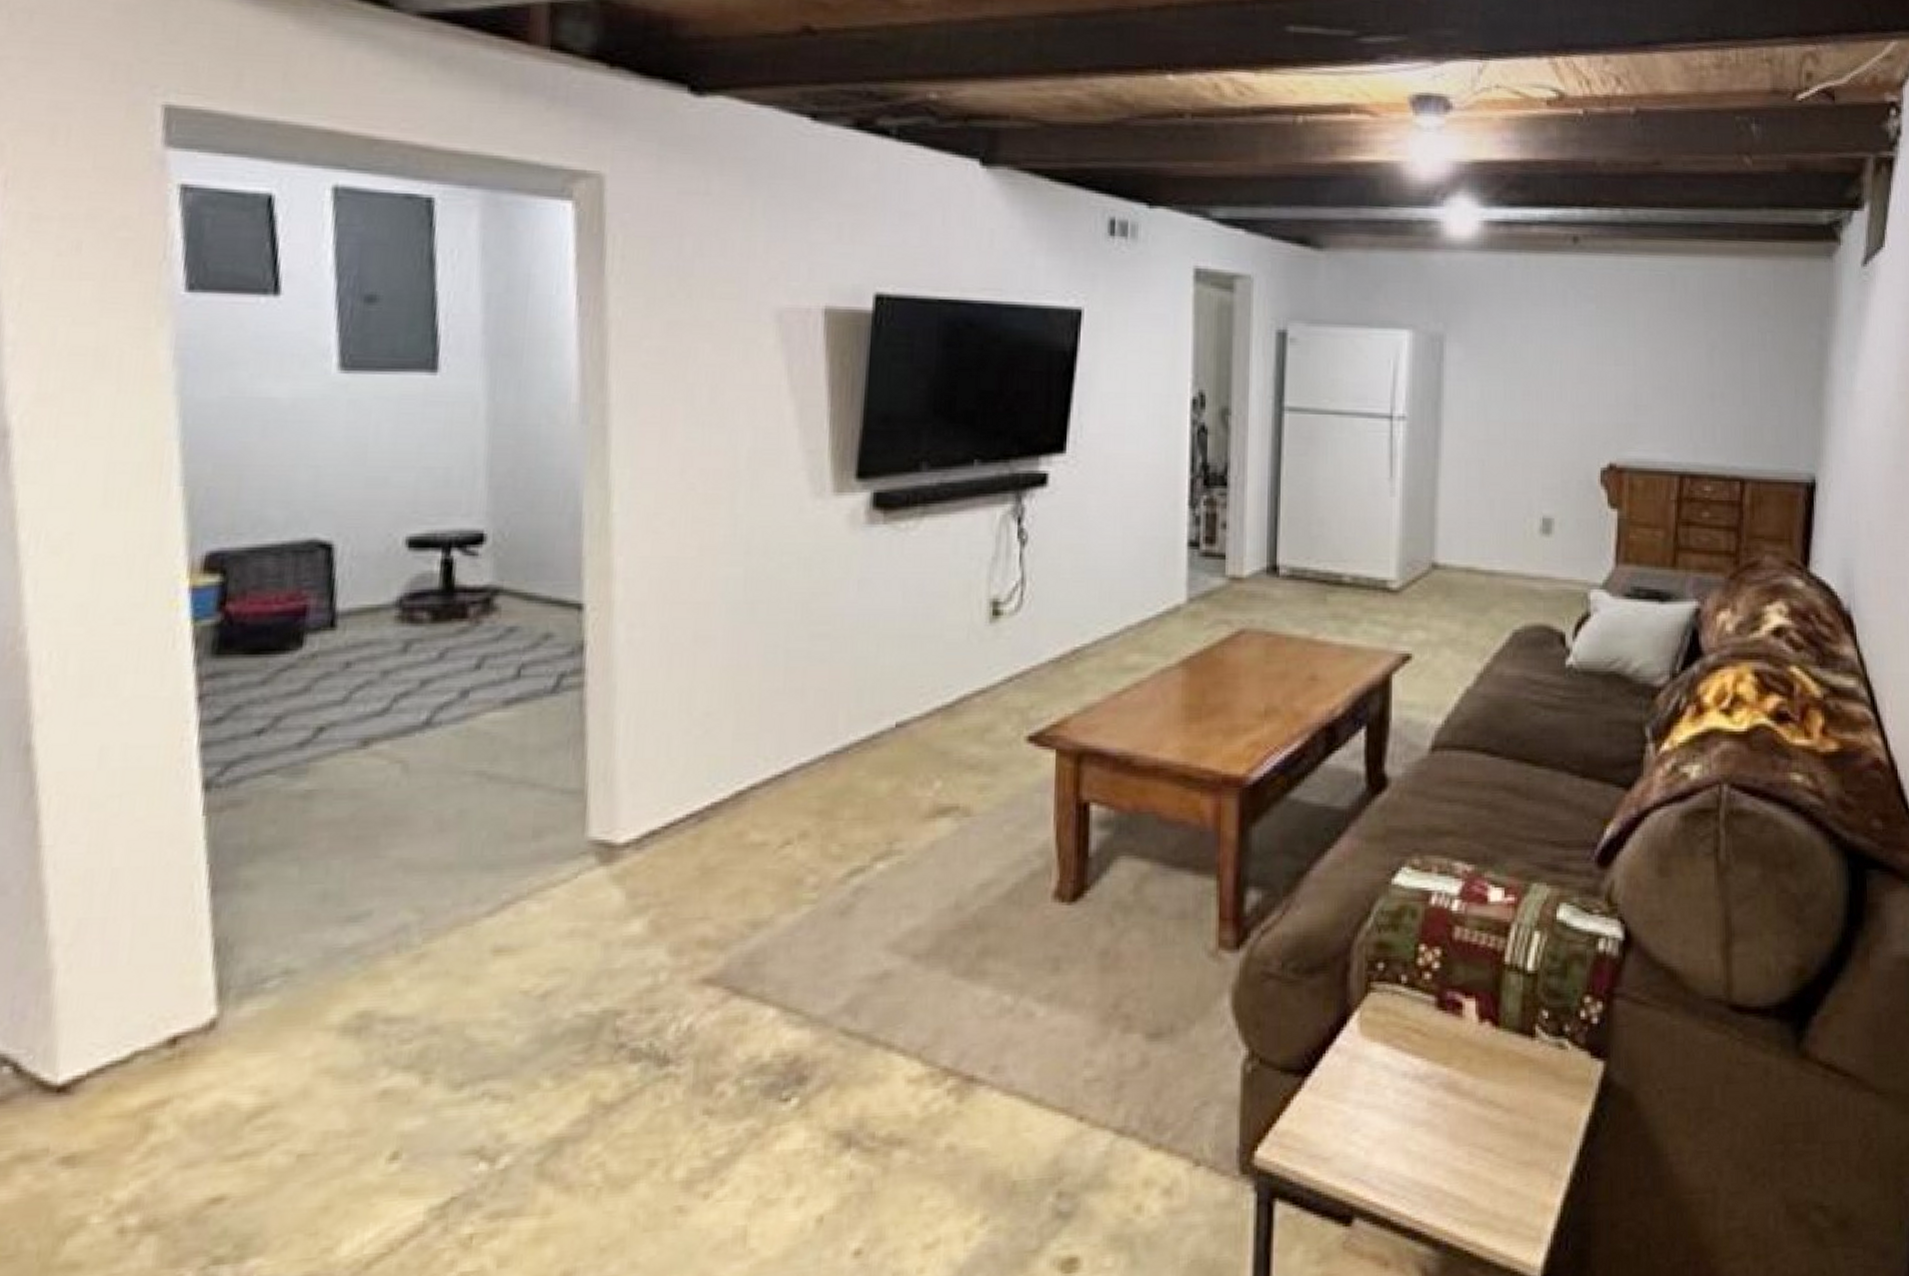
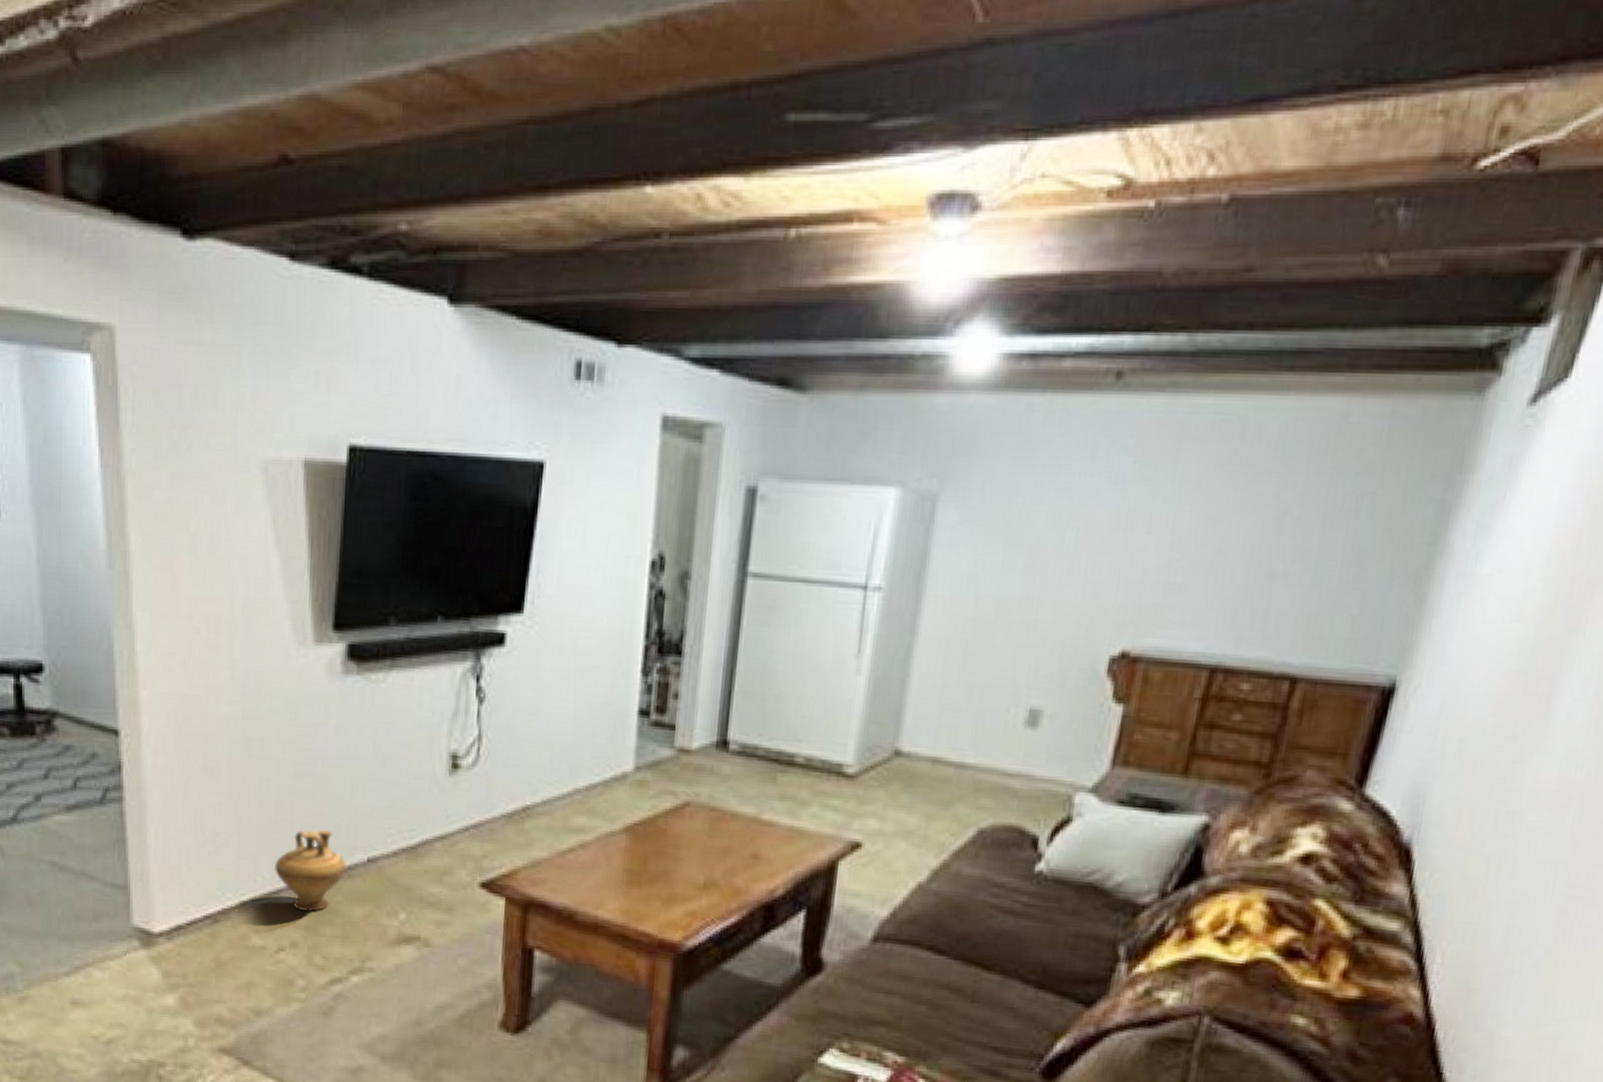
ceramic jug: none [781,696,871,793] -> present [275,829,347,912]

